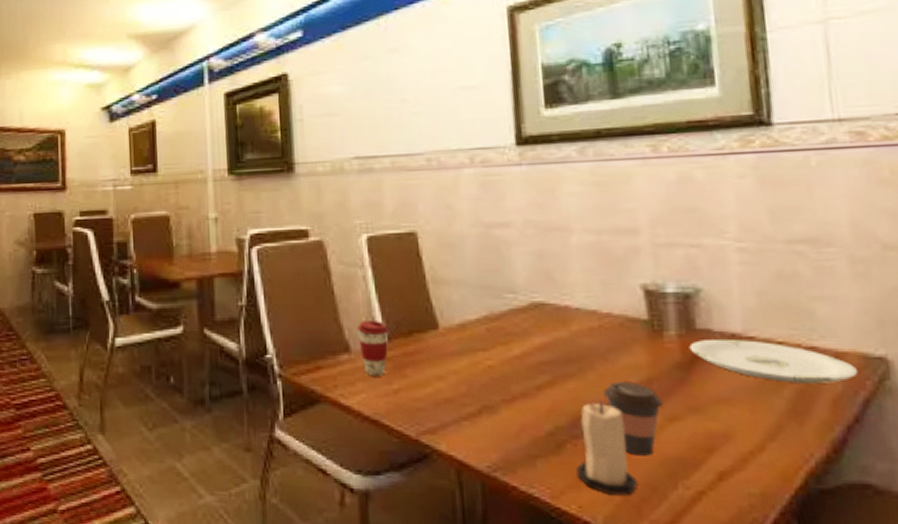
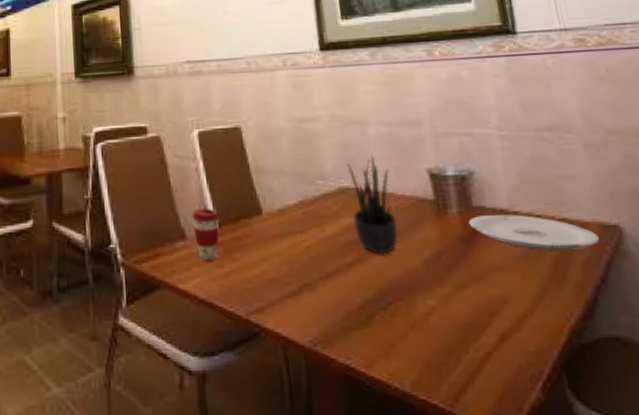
potted plant: none [542,267,601,379] -> present [347,155,399,255]
candle: present [576,400,638,496] -> none [384,274,436,361]
coffee cup: present [603,383,663,456] -> none [402,256,452,323]

